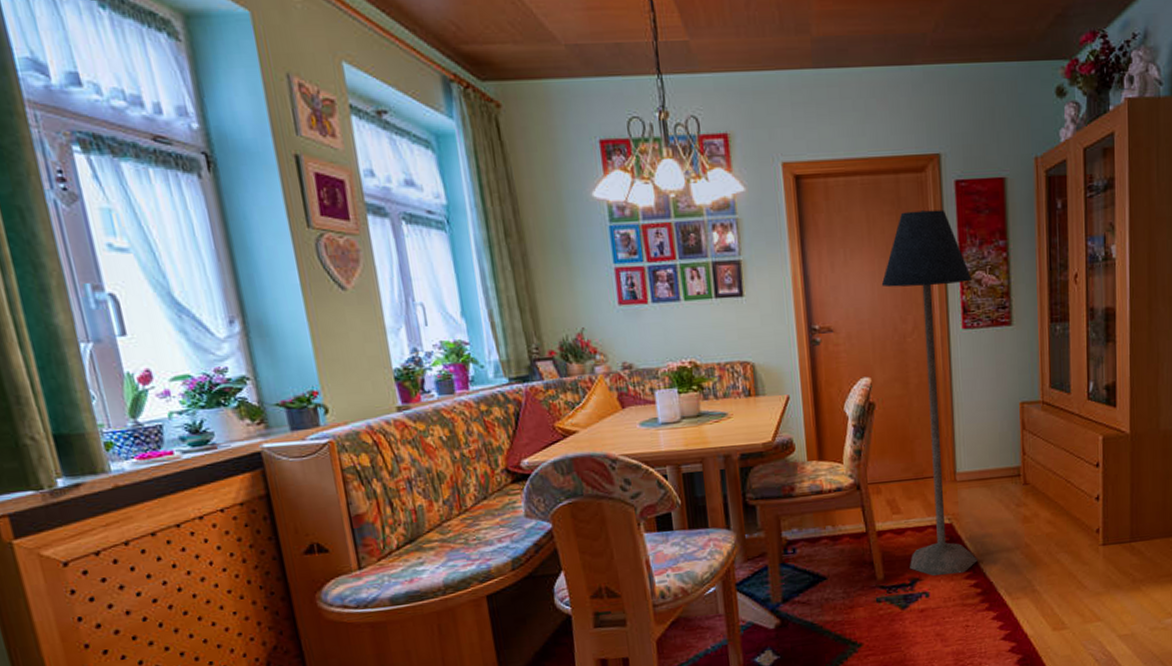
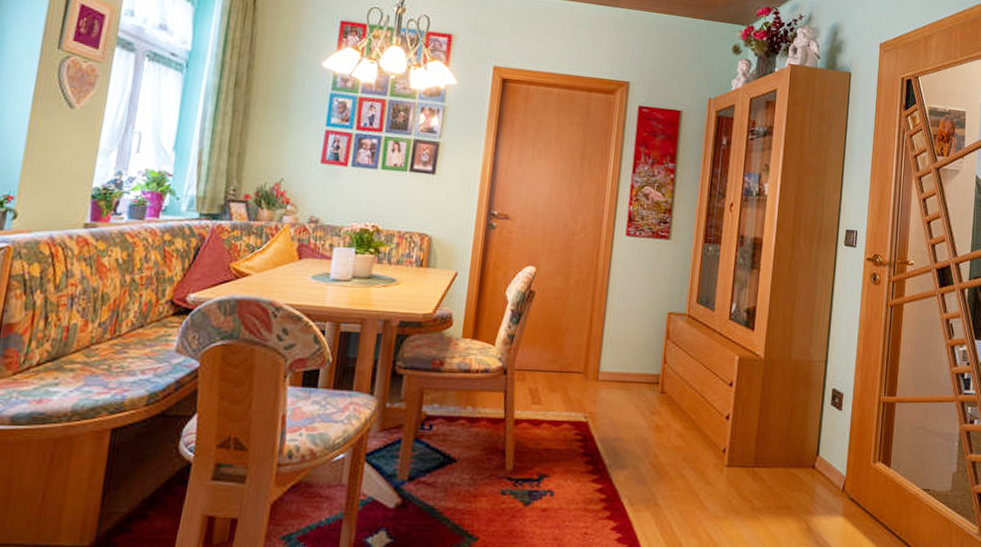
floor lamp: present [881,209,978,576] -> none [540,125,641,476]

